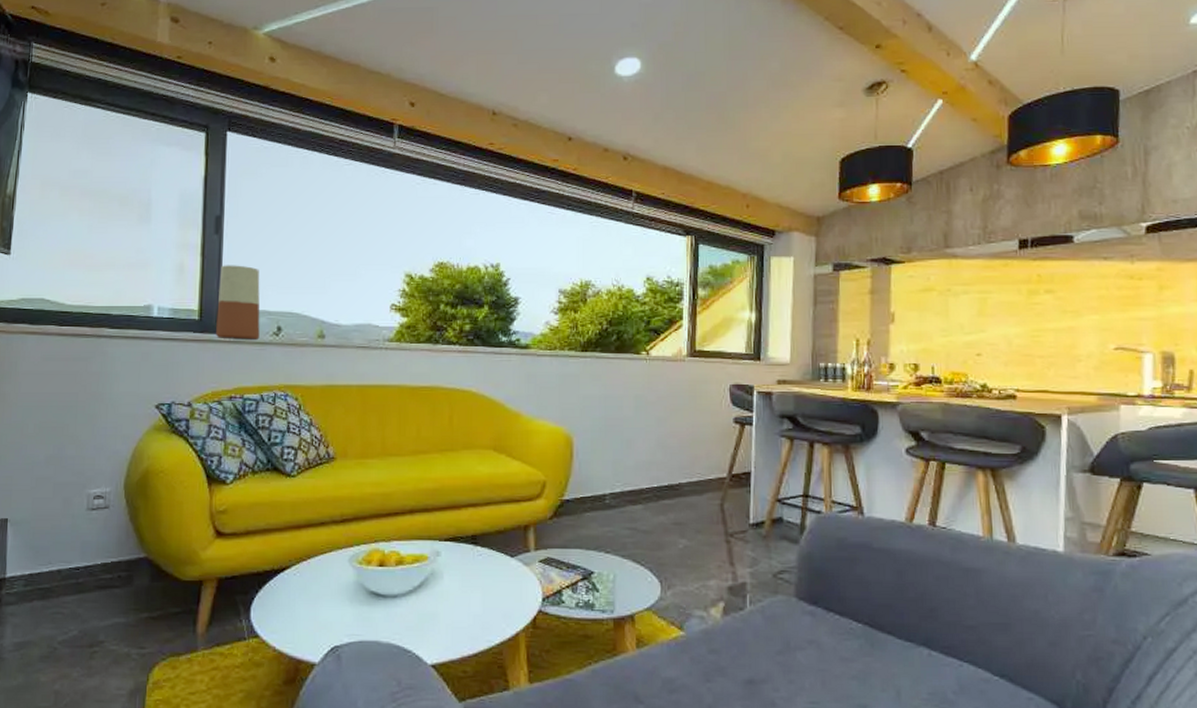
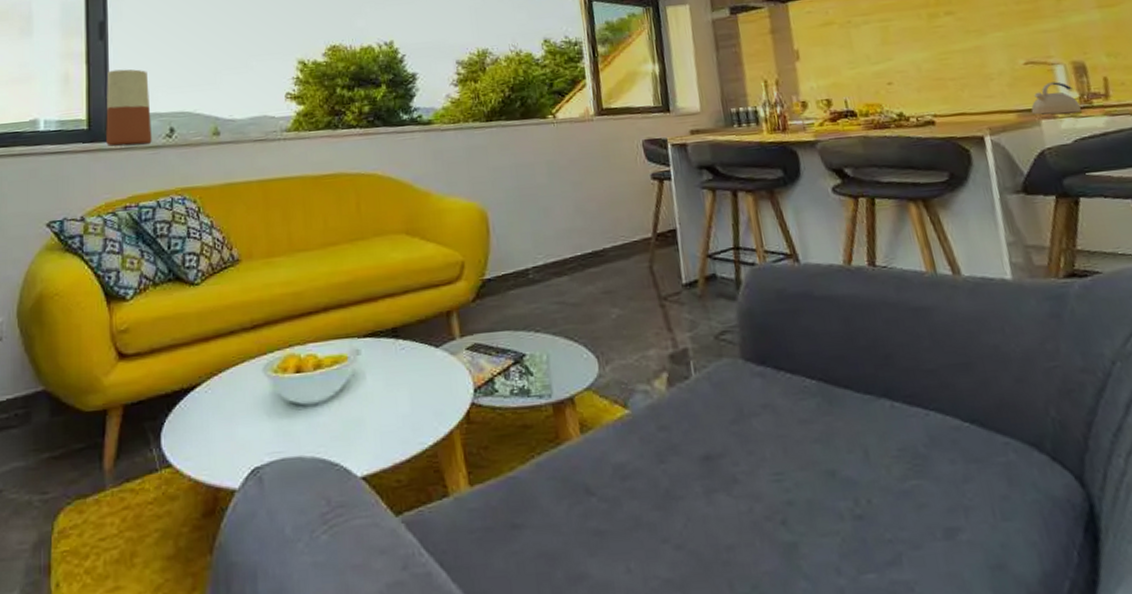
kettle: none [1112,369,1161,401] -> present [1031,82,1082,115]

